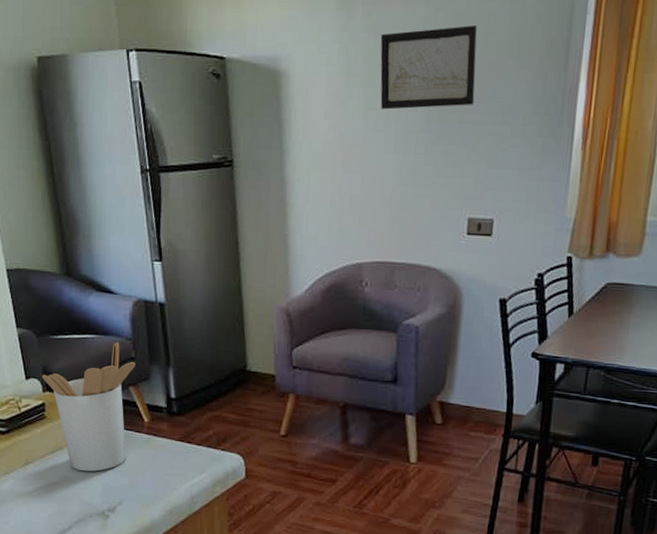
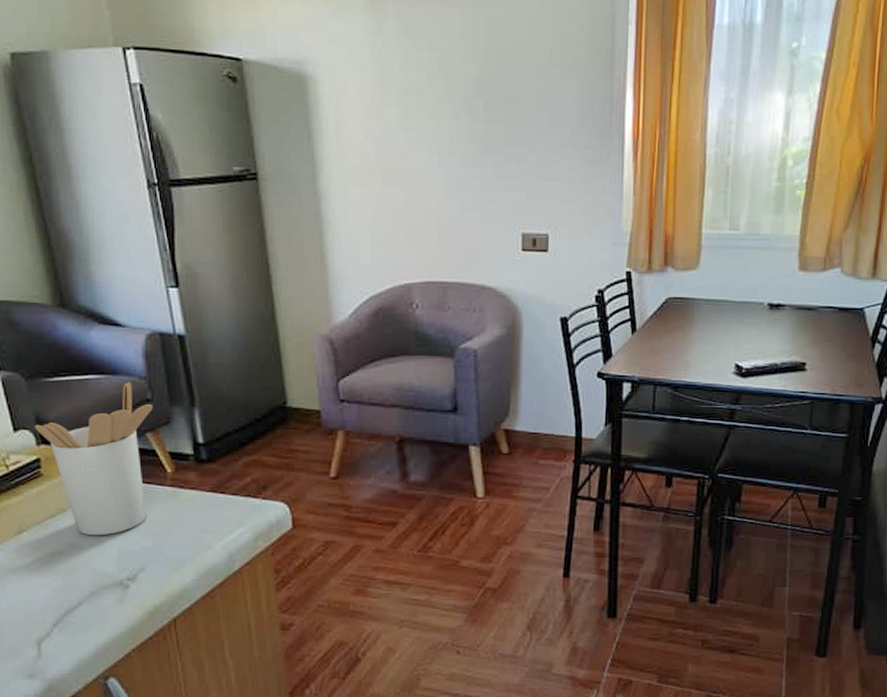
wall art: present [380,25,478,110] -> none [416,32,521,119]

